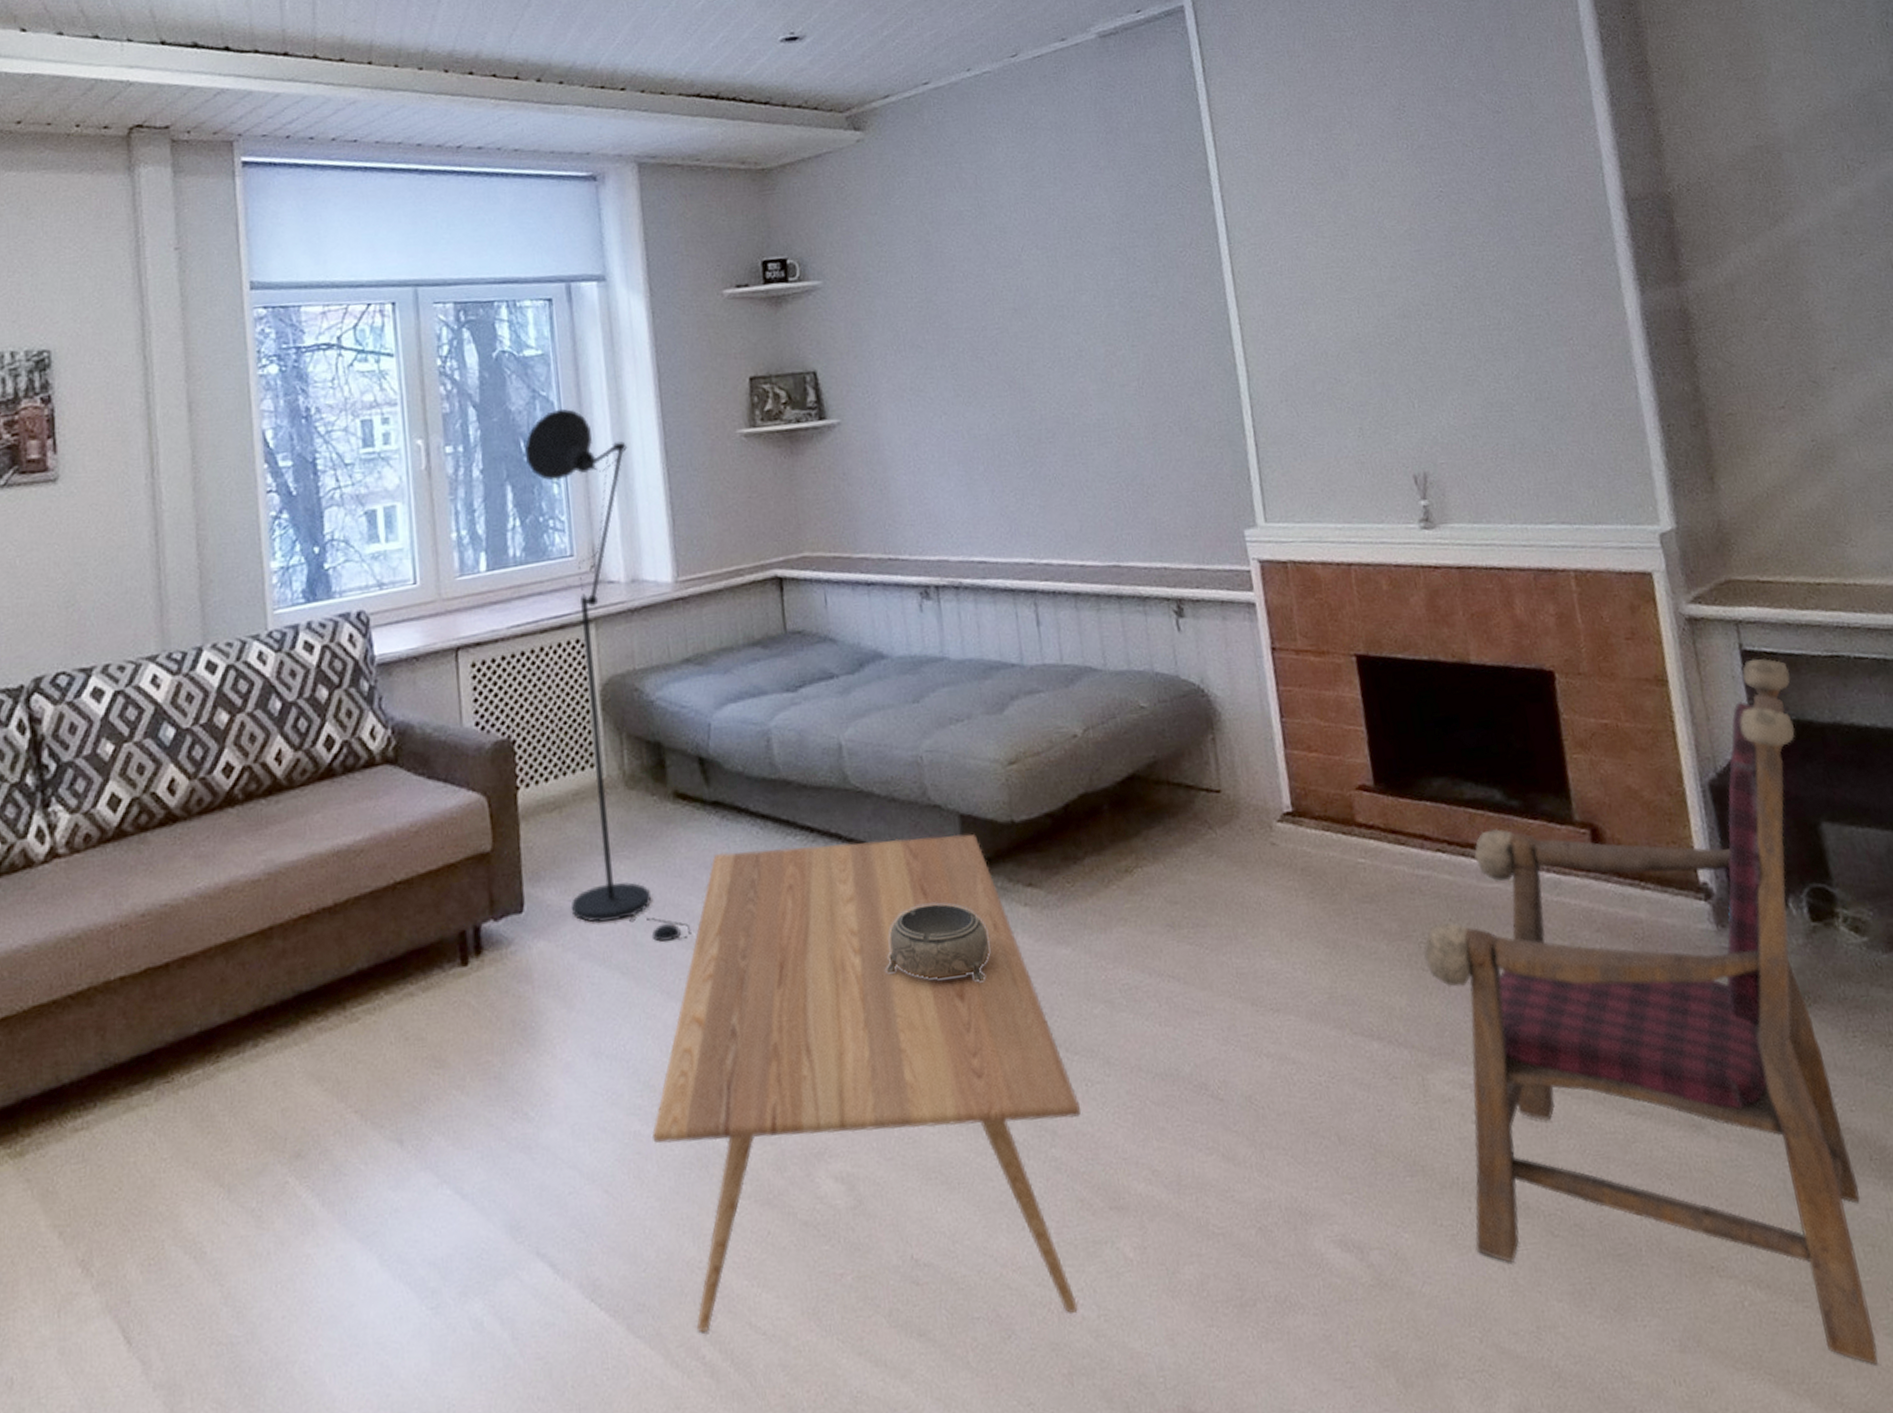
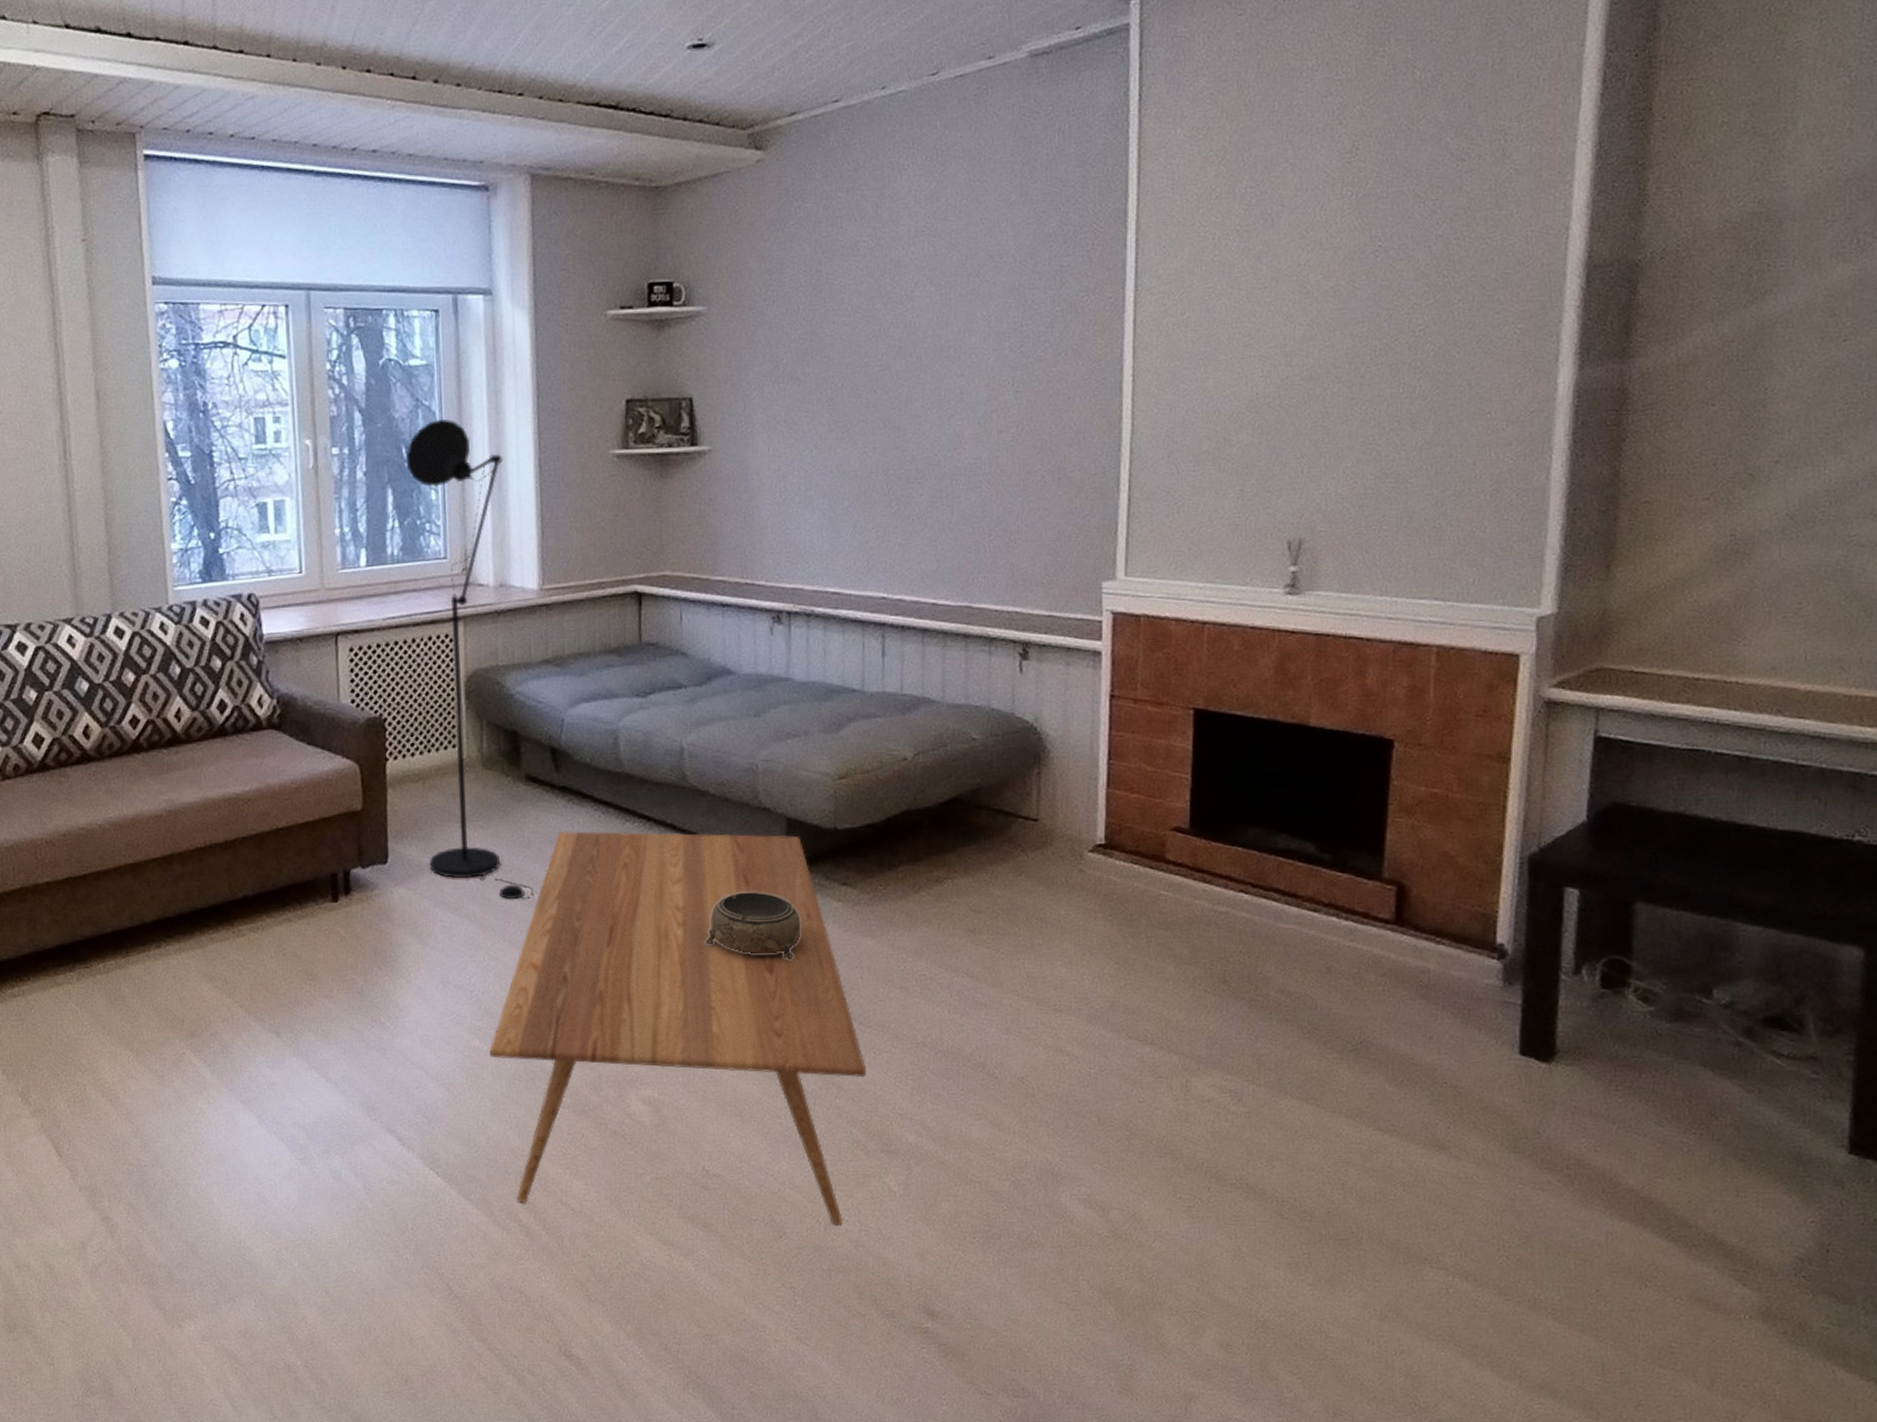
armchair: present [1423,658,1878,1365] -> none [1208,745,1641,1352]

